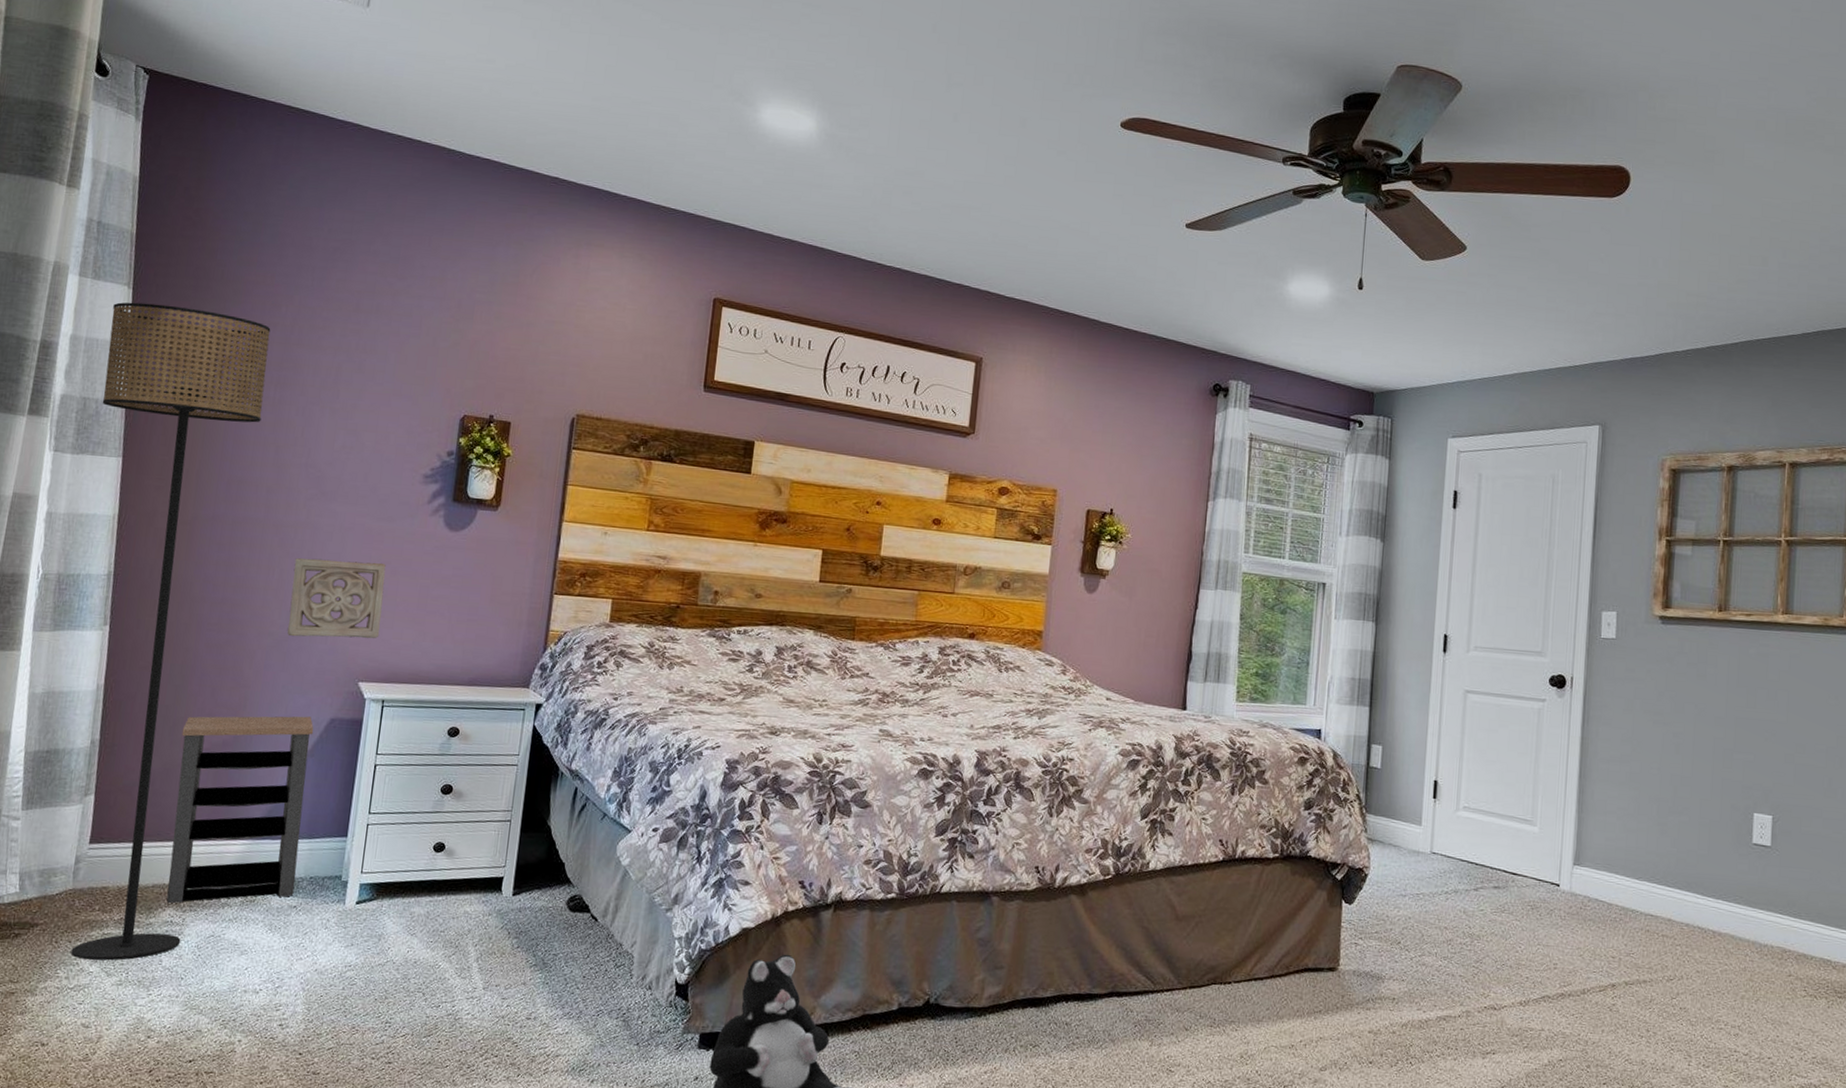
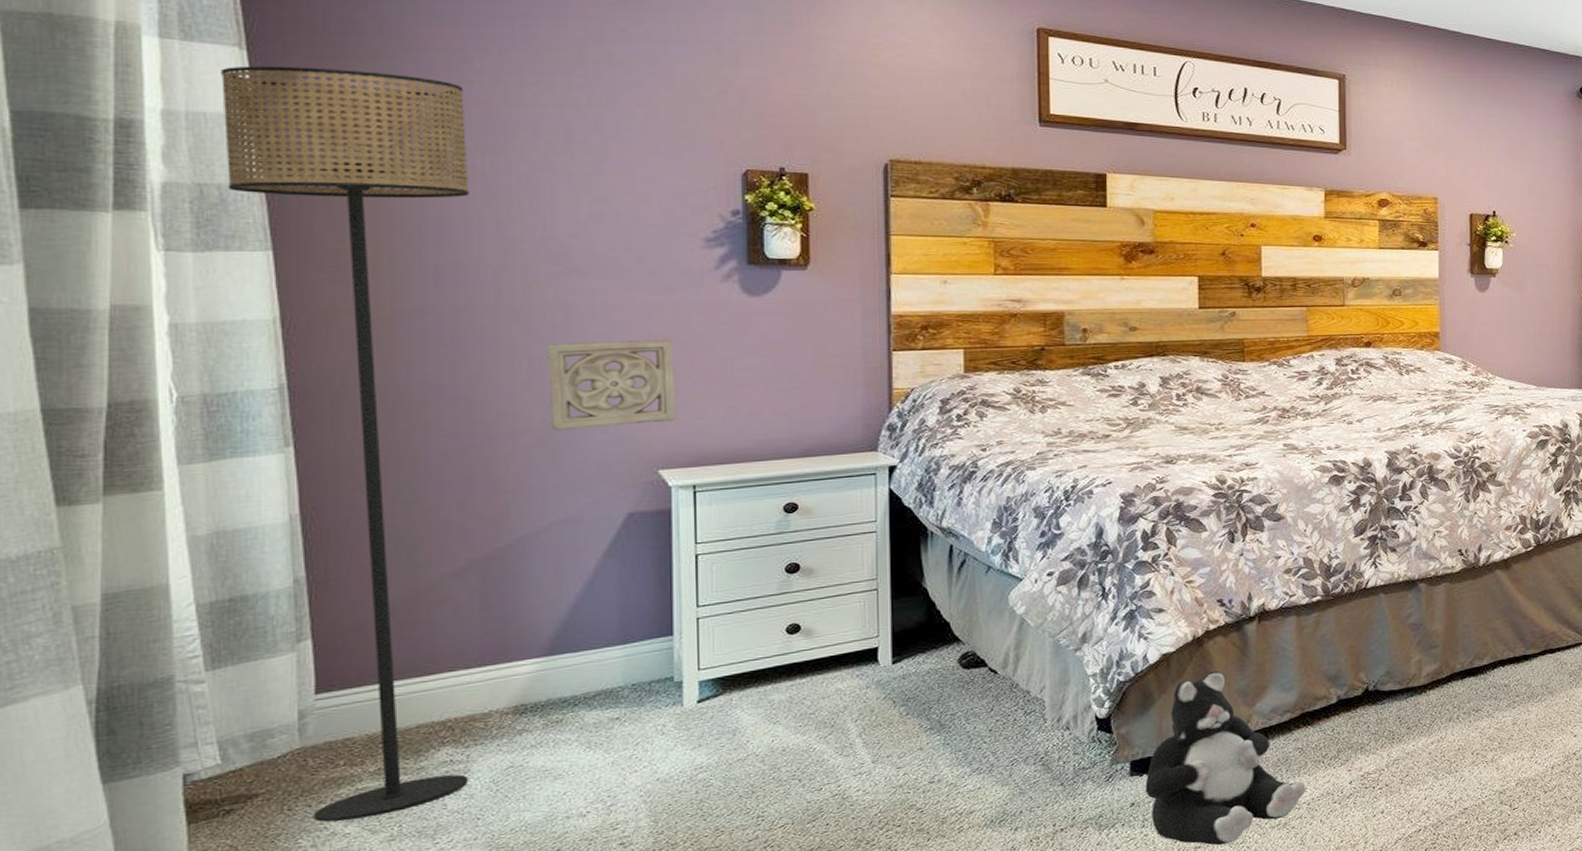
side table: present [166,716,314,904] -> none [425,514,614,742]

